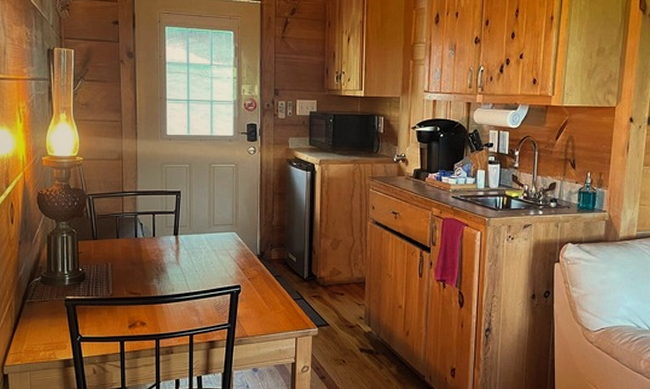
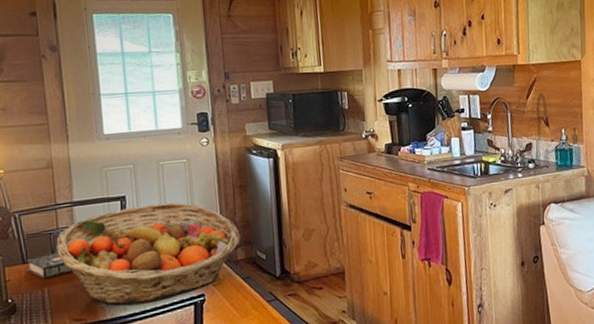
book: none [96,234,133,254] -> present [26,253,74,279]
fruit basket: none [121,201,275,287] -> present [56,202,240,305]

